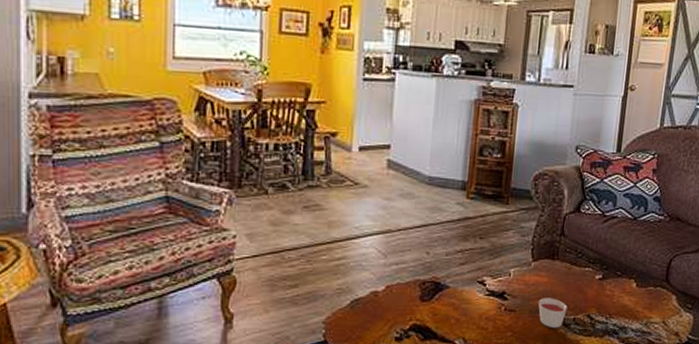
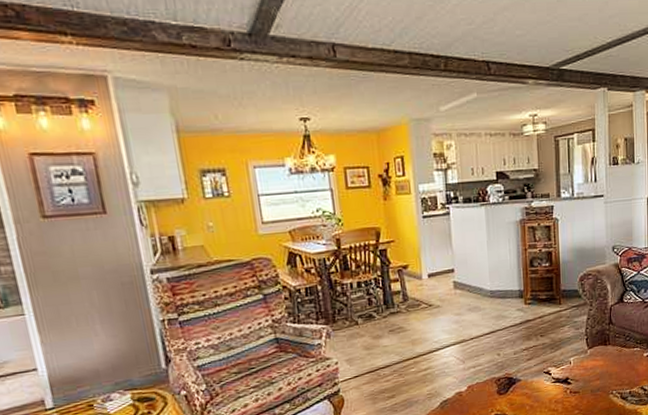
candle: present [538,298,567,329] -> none [597,377,623,403]

